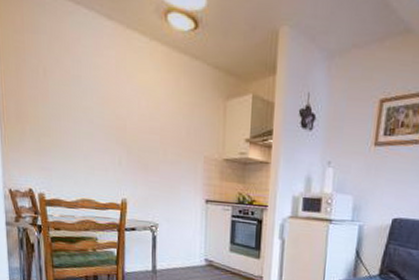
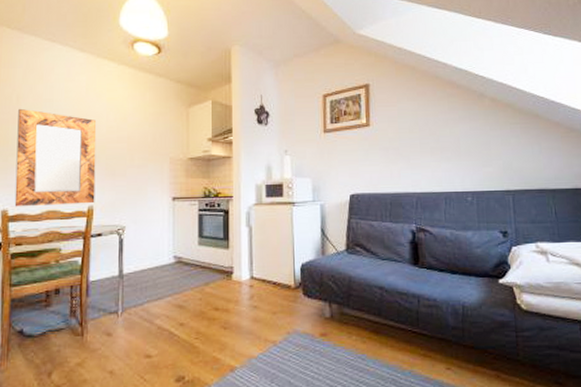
home mirror: none [46,83,128,197] -> present [14,108,97,207]

